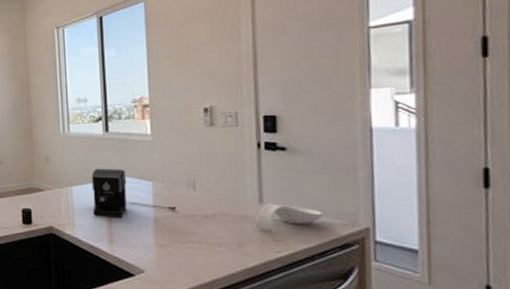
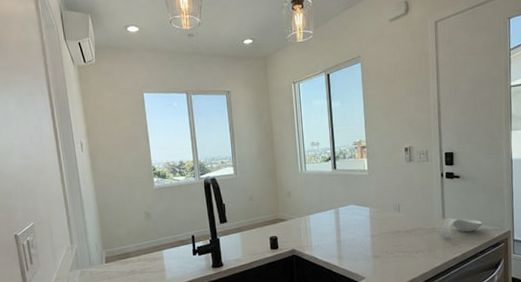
coffee maker: present [91,168,176,217] -> none [324,198,387,238]

